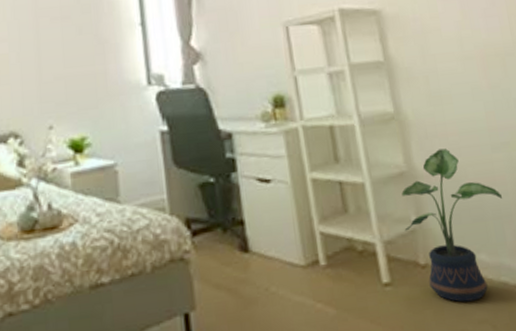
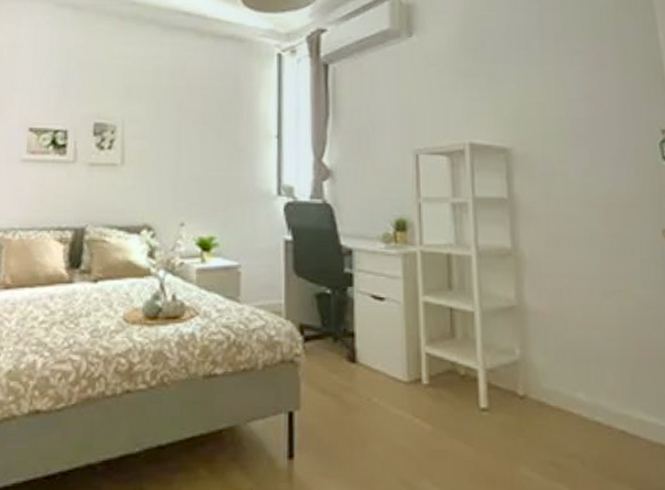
potted plant: present [401,148,503,303] -> none [507,289,608,436]

